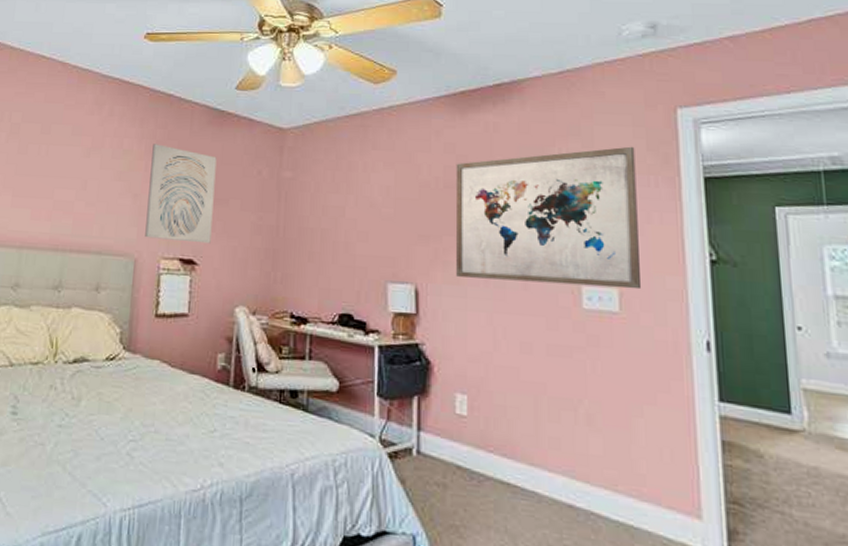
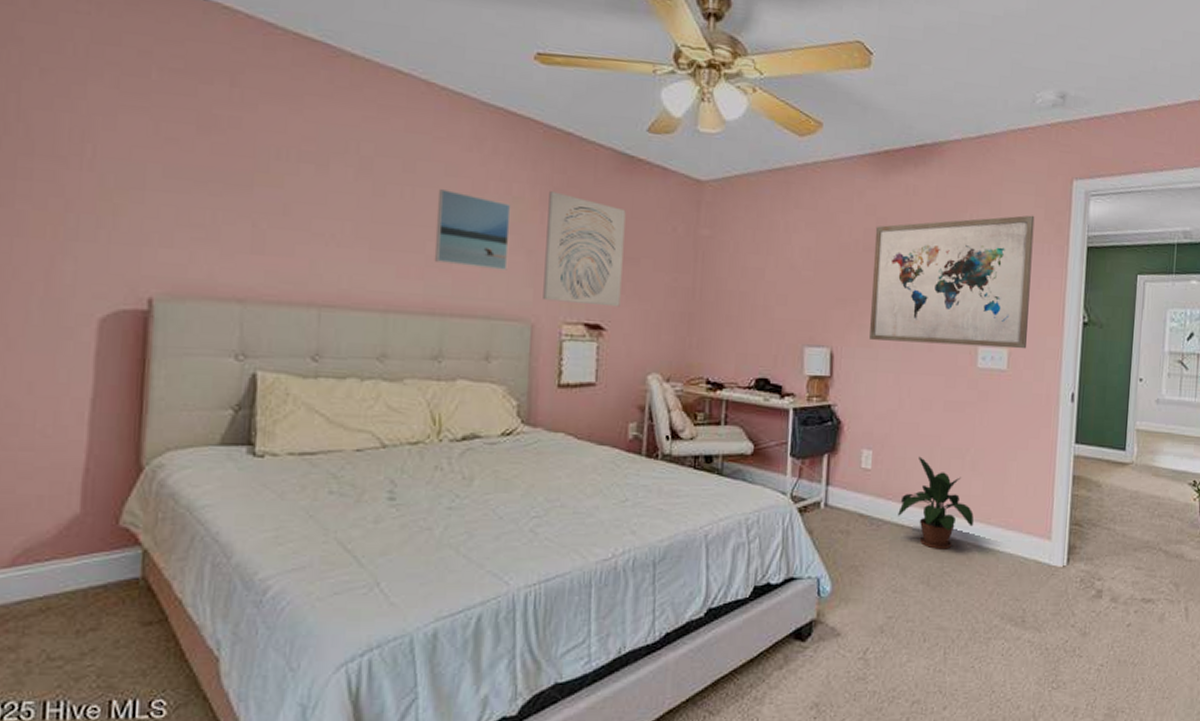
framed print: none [60,146,122,212] -> present [434,189,511,270]
potted plant: none [502,405,597,518] -> present [898,456,974,549]

